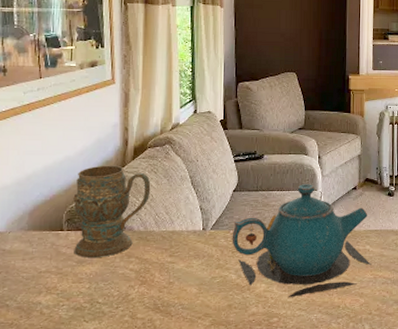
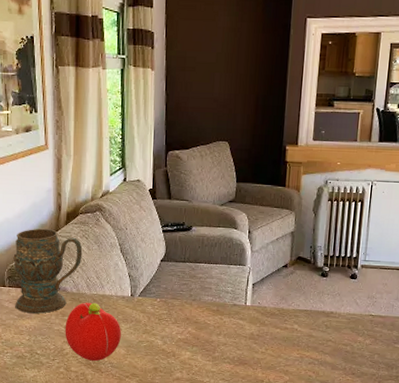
fruit: none [130,240,193,305] -> present [65,302,121,362]
teapot: present [232,184,371,297] -> none [158,258,299,367]

